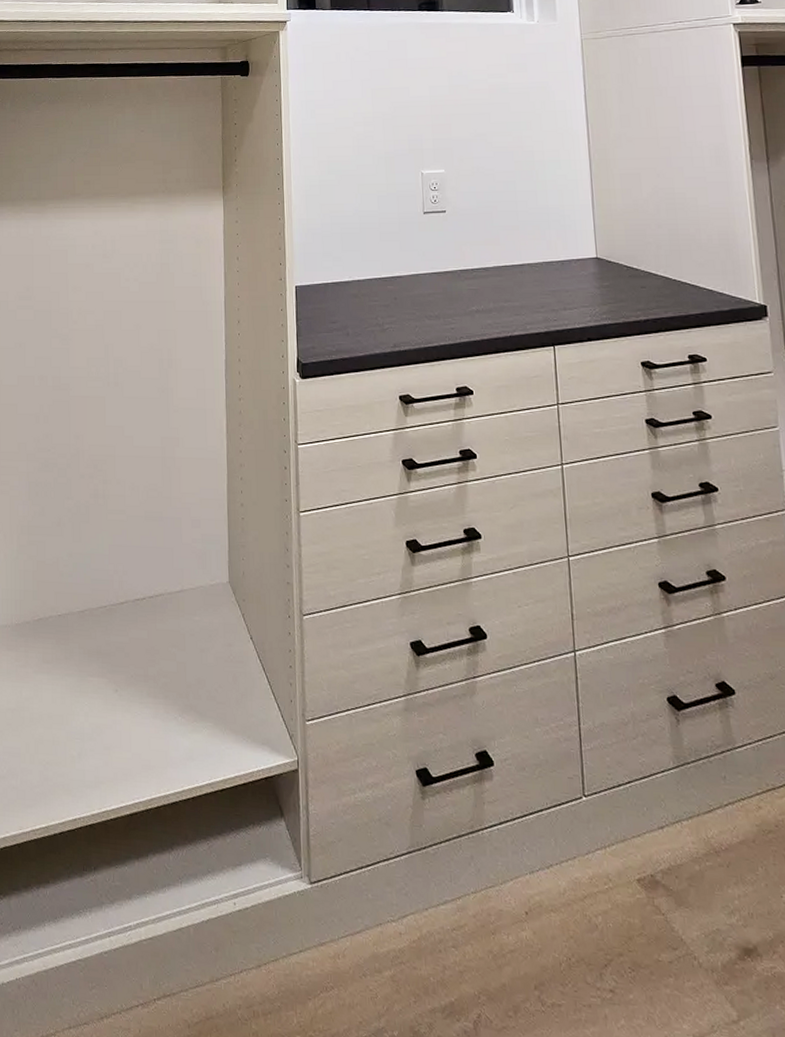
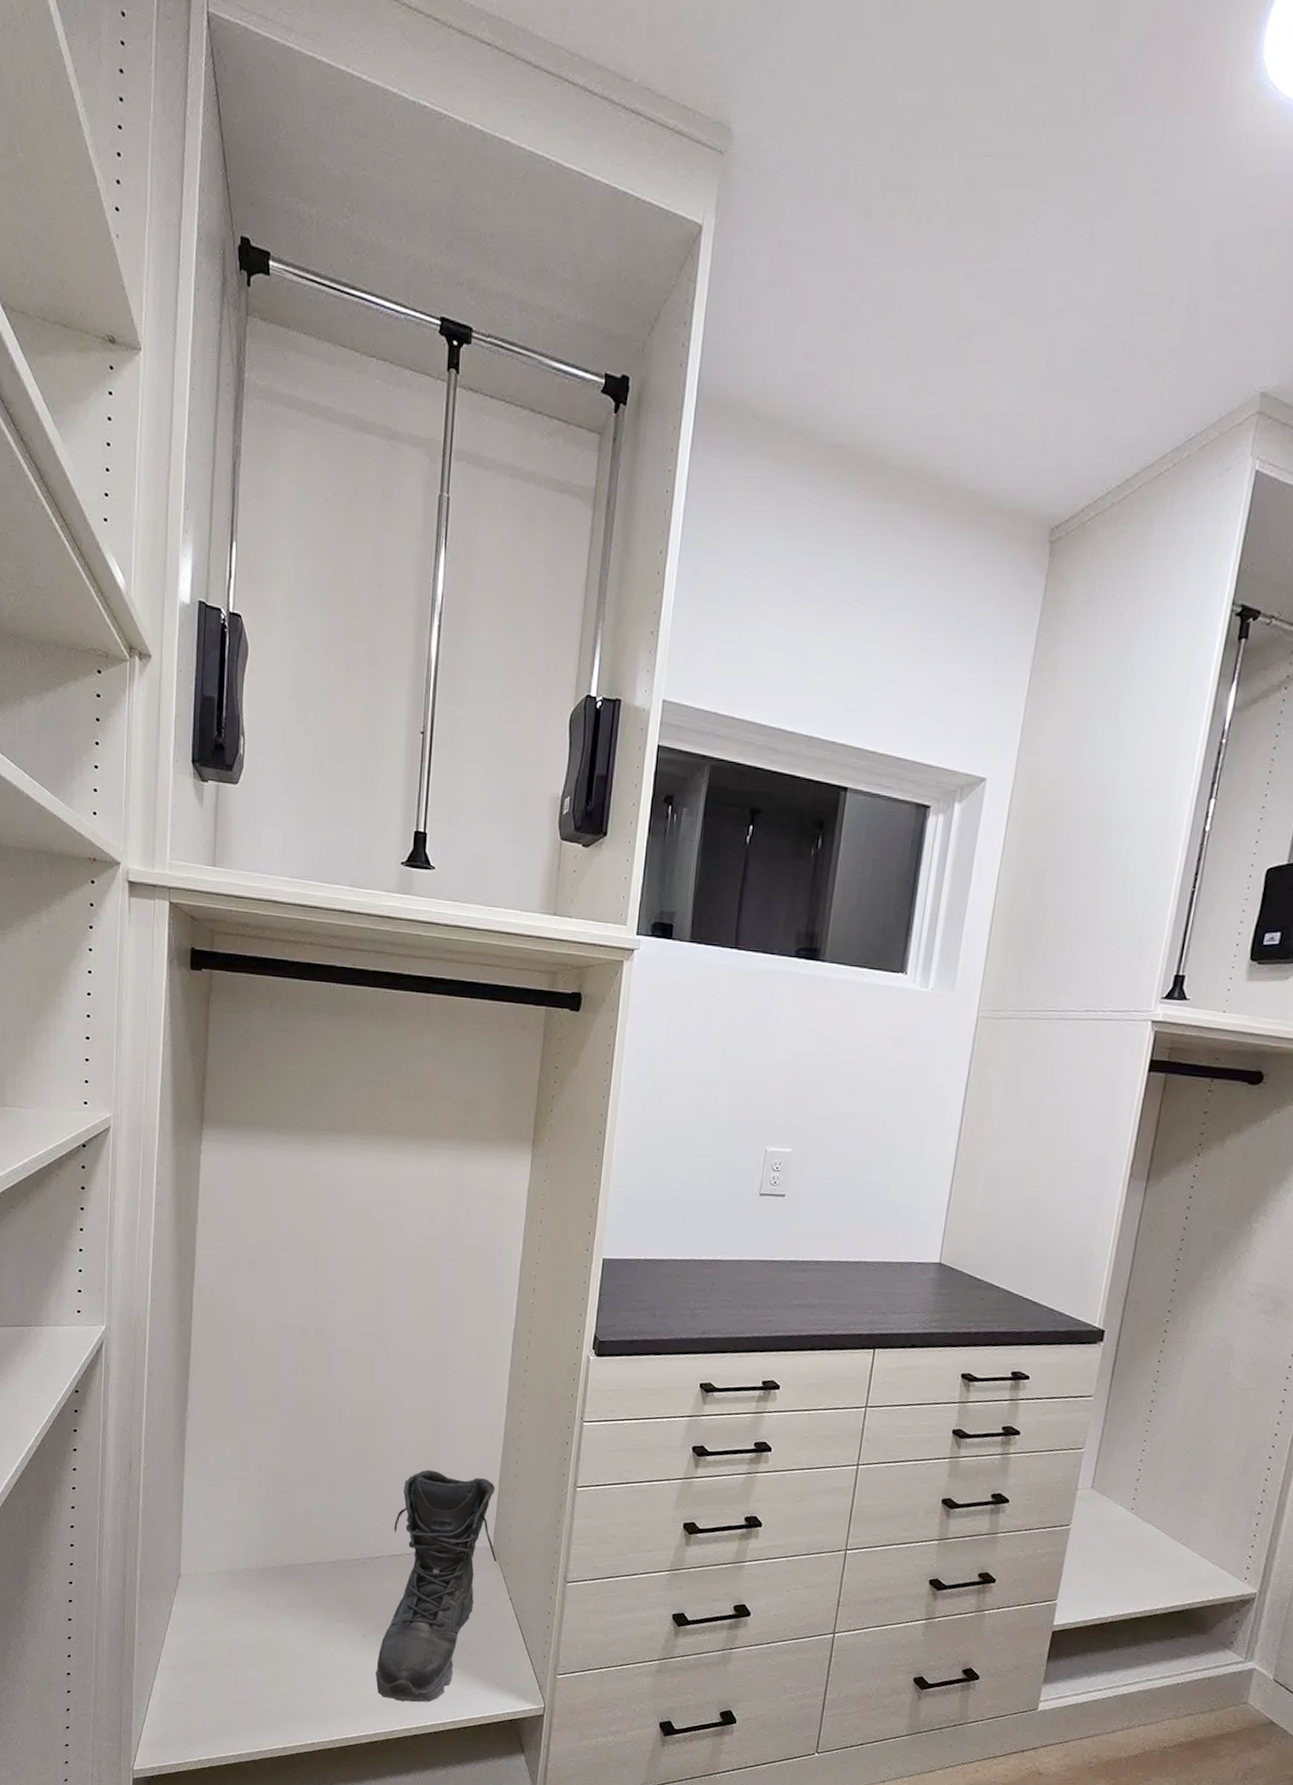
boot: none [130,506,234,765] -> present [375,1469,497,1703]

